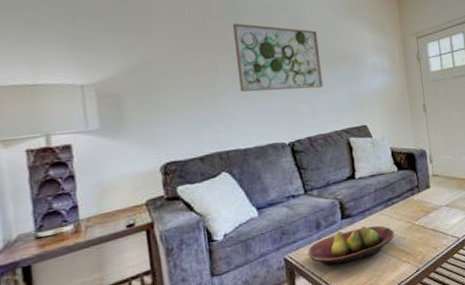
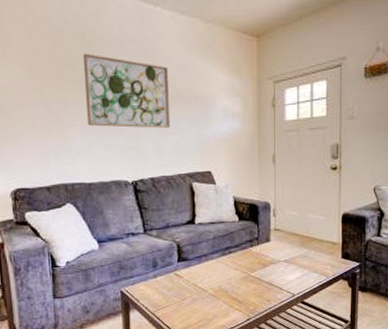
fruit bowl: present [307,225,395,267] -> none [143,271,230,304]

